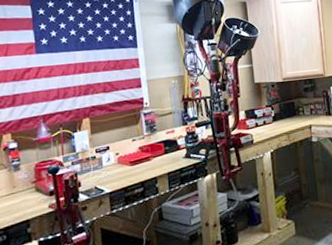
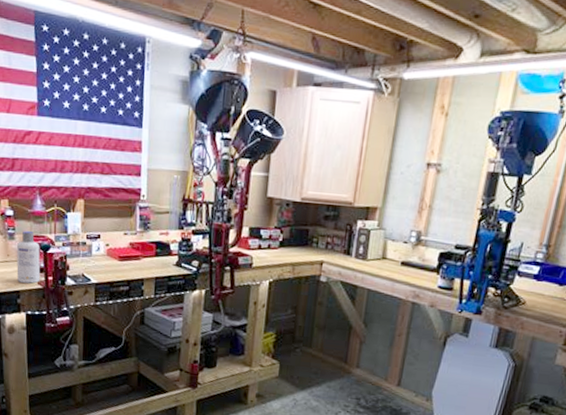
screw cap bottle: none [22,158,51,211] -> present [16,231,41,284]

